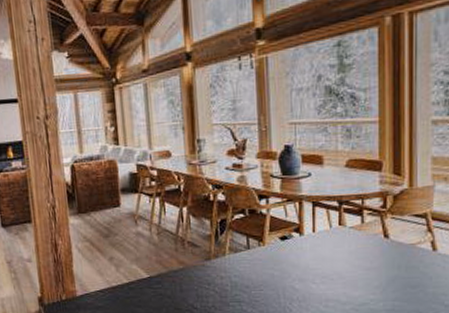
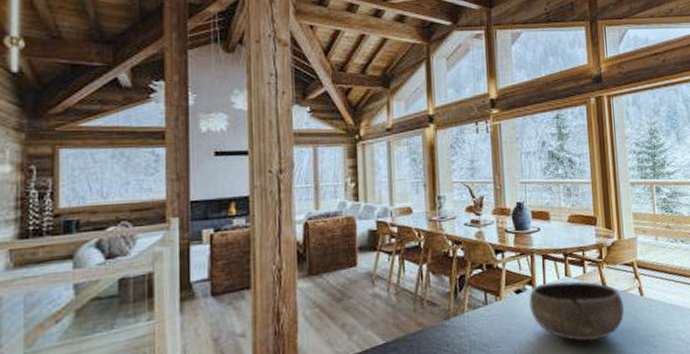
bowl: none [295,230,410,294] -> present [529,281,625,342]

